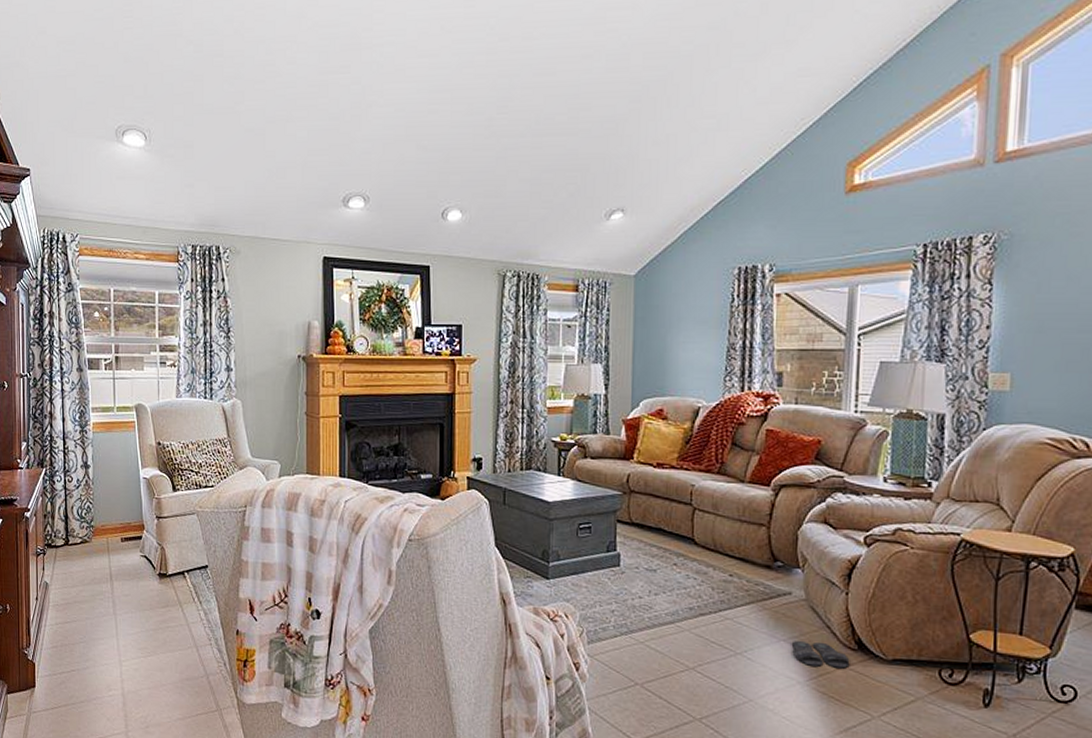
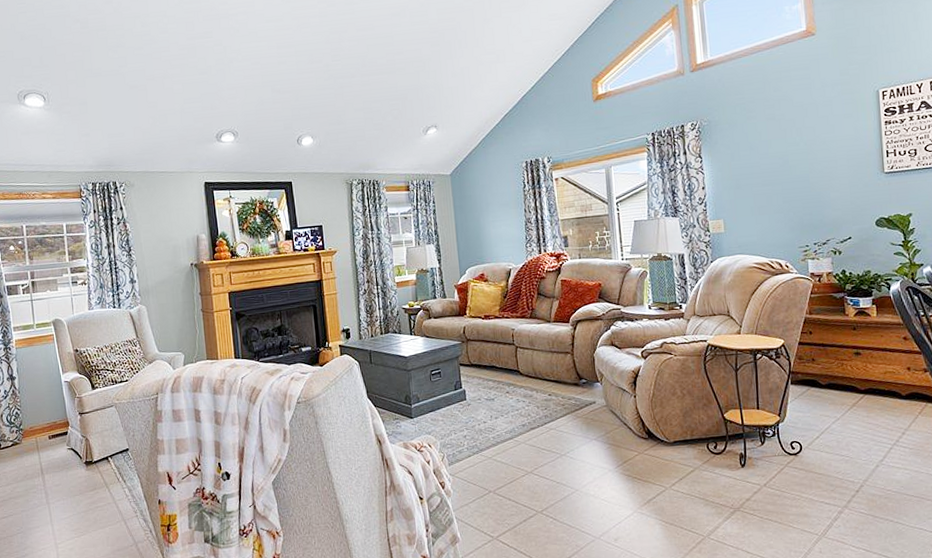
slippers: present [792,641,850,669] -> none [601,436,644,457]

